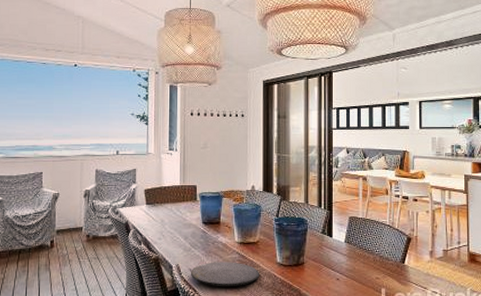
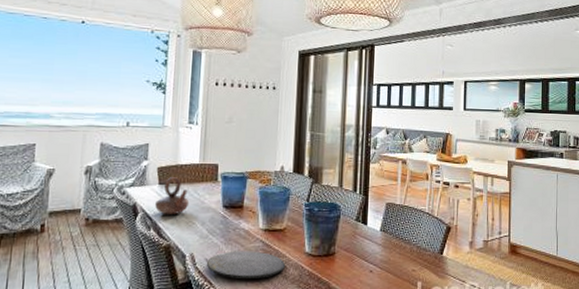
teapot: none [144,198,173,231] -> present [155,177,190,215]

